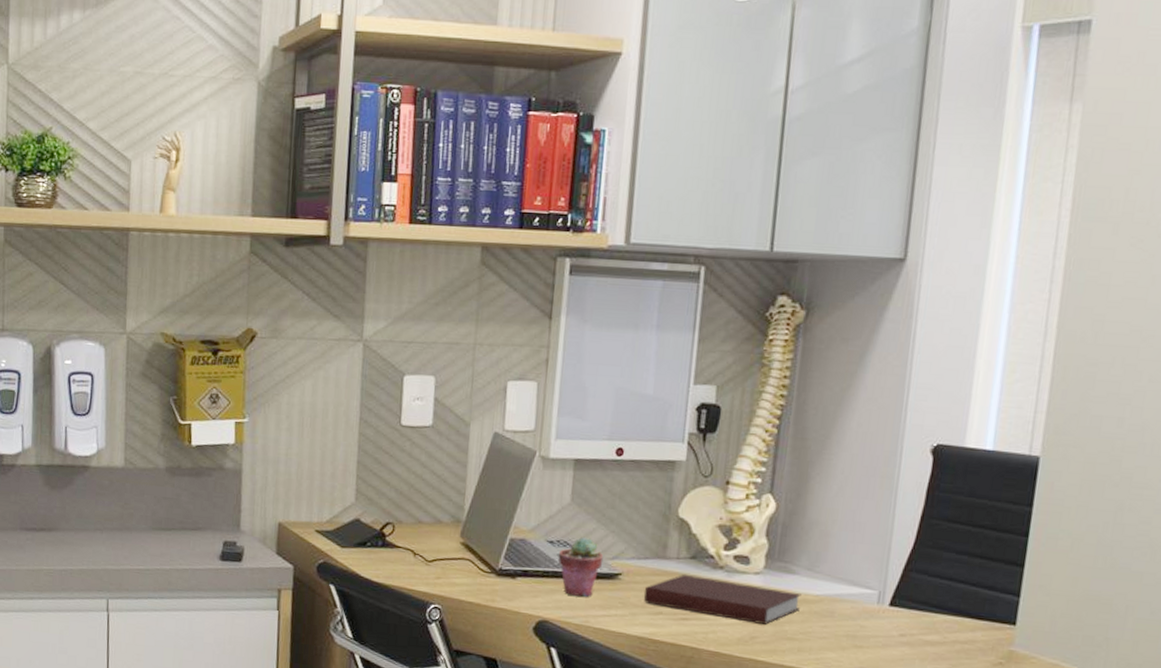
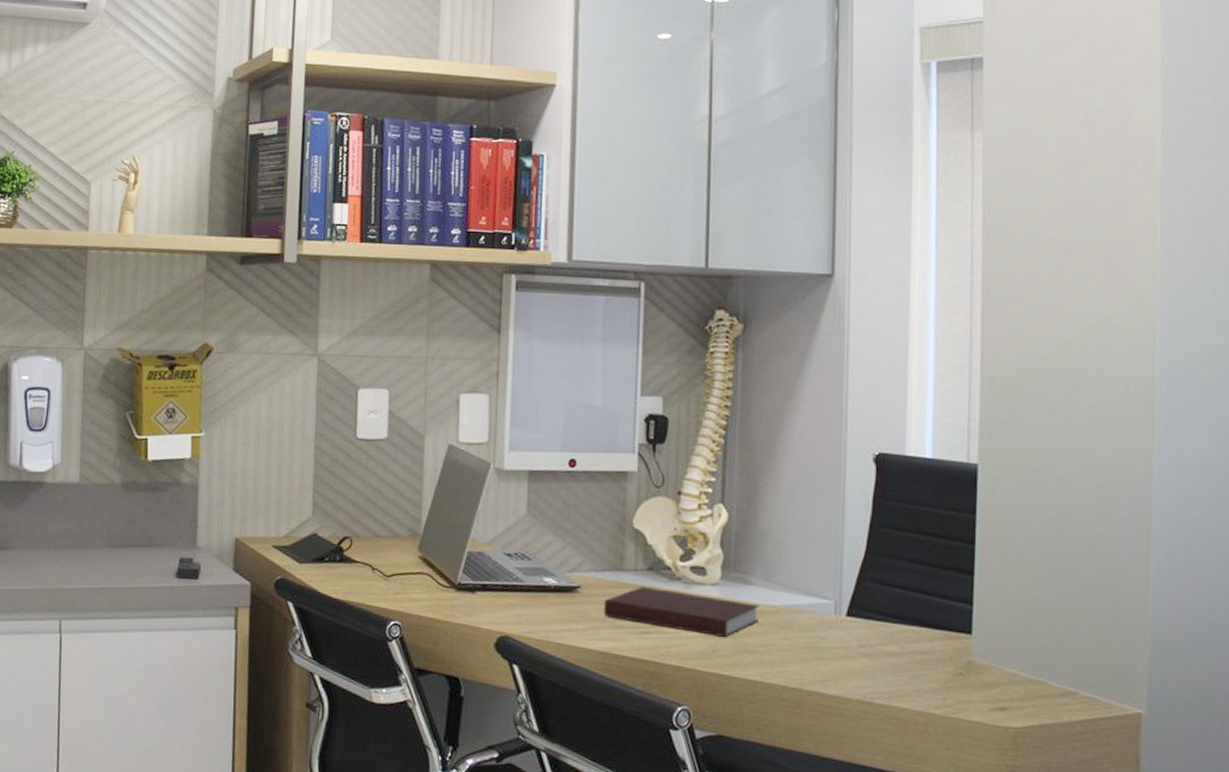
potted succulent: present [558,536,604,597] -> none [516,549,562,611]

